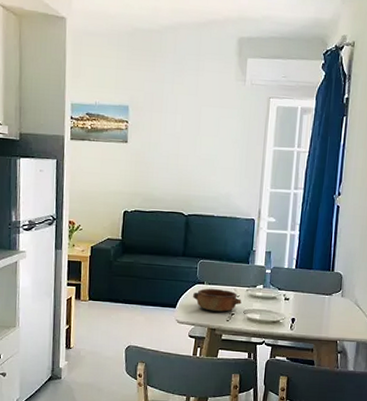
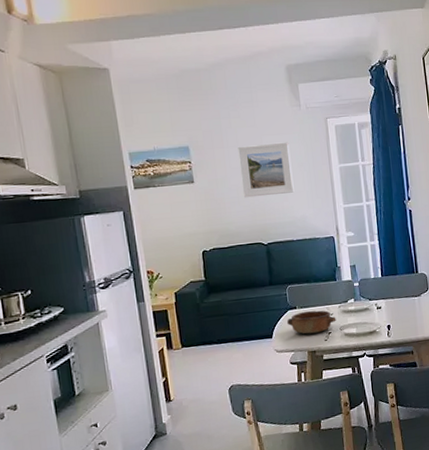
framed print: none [172,113,227,168] -> present [238,142,295,198]

